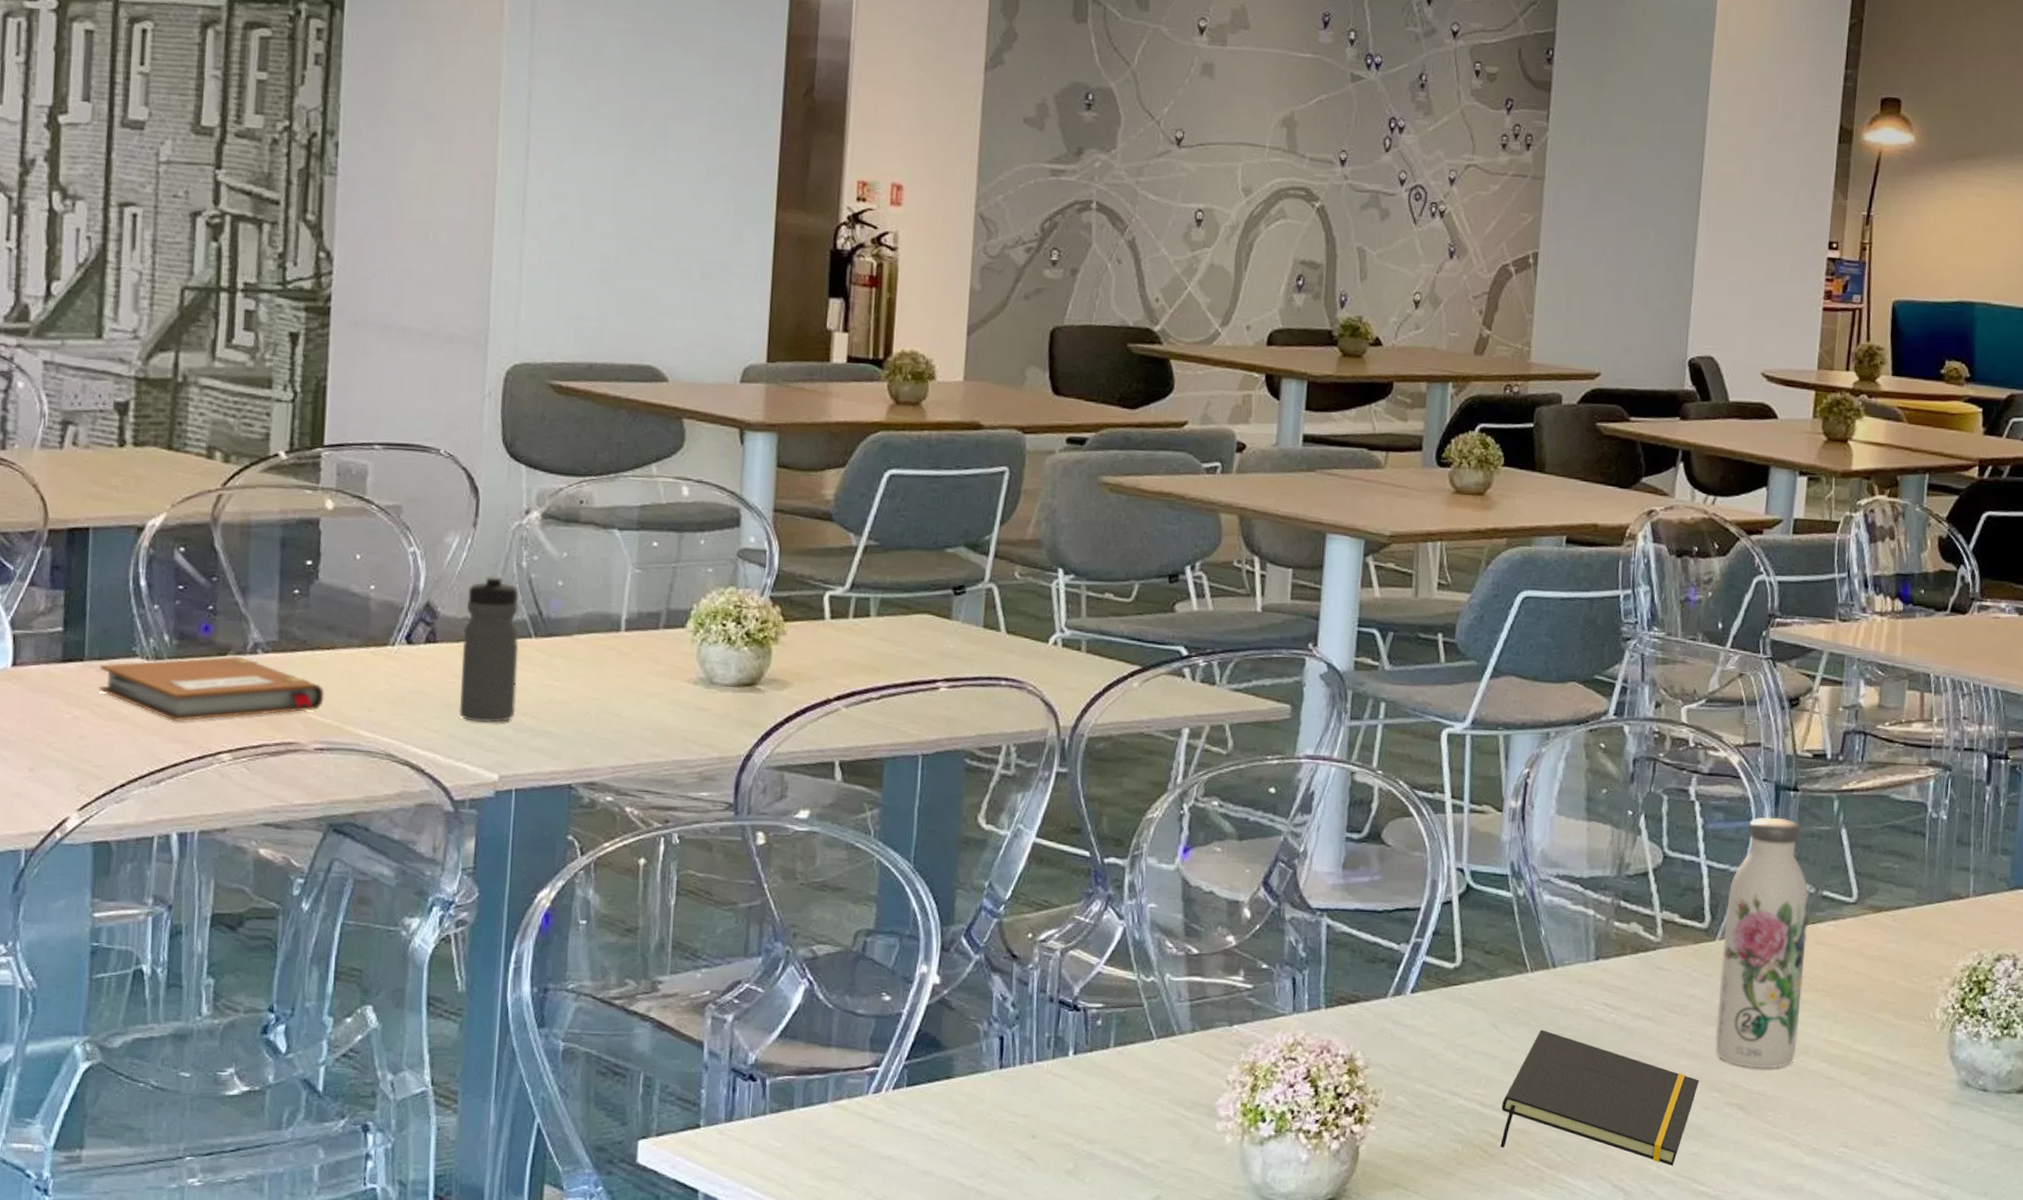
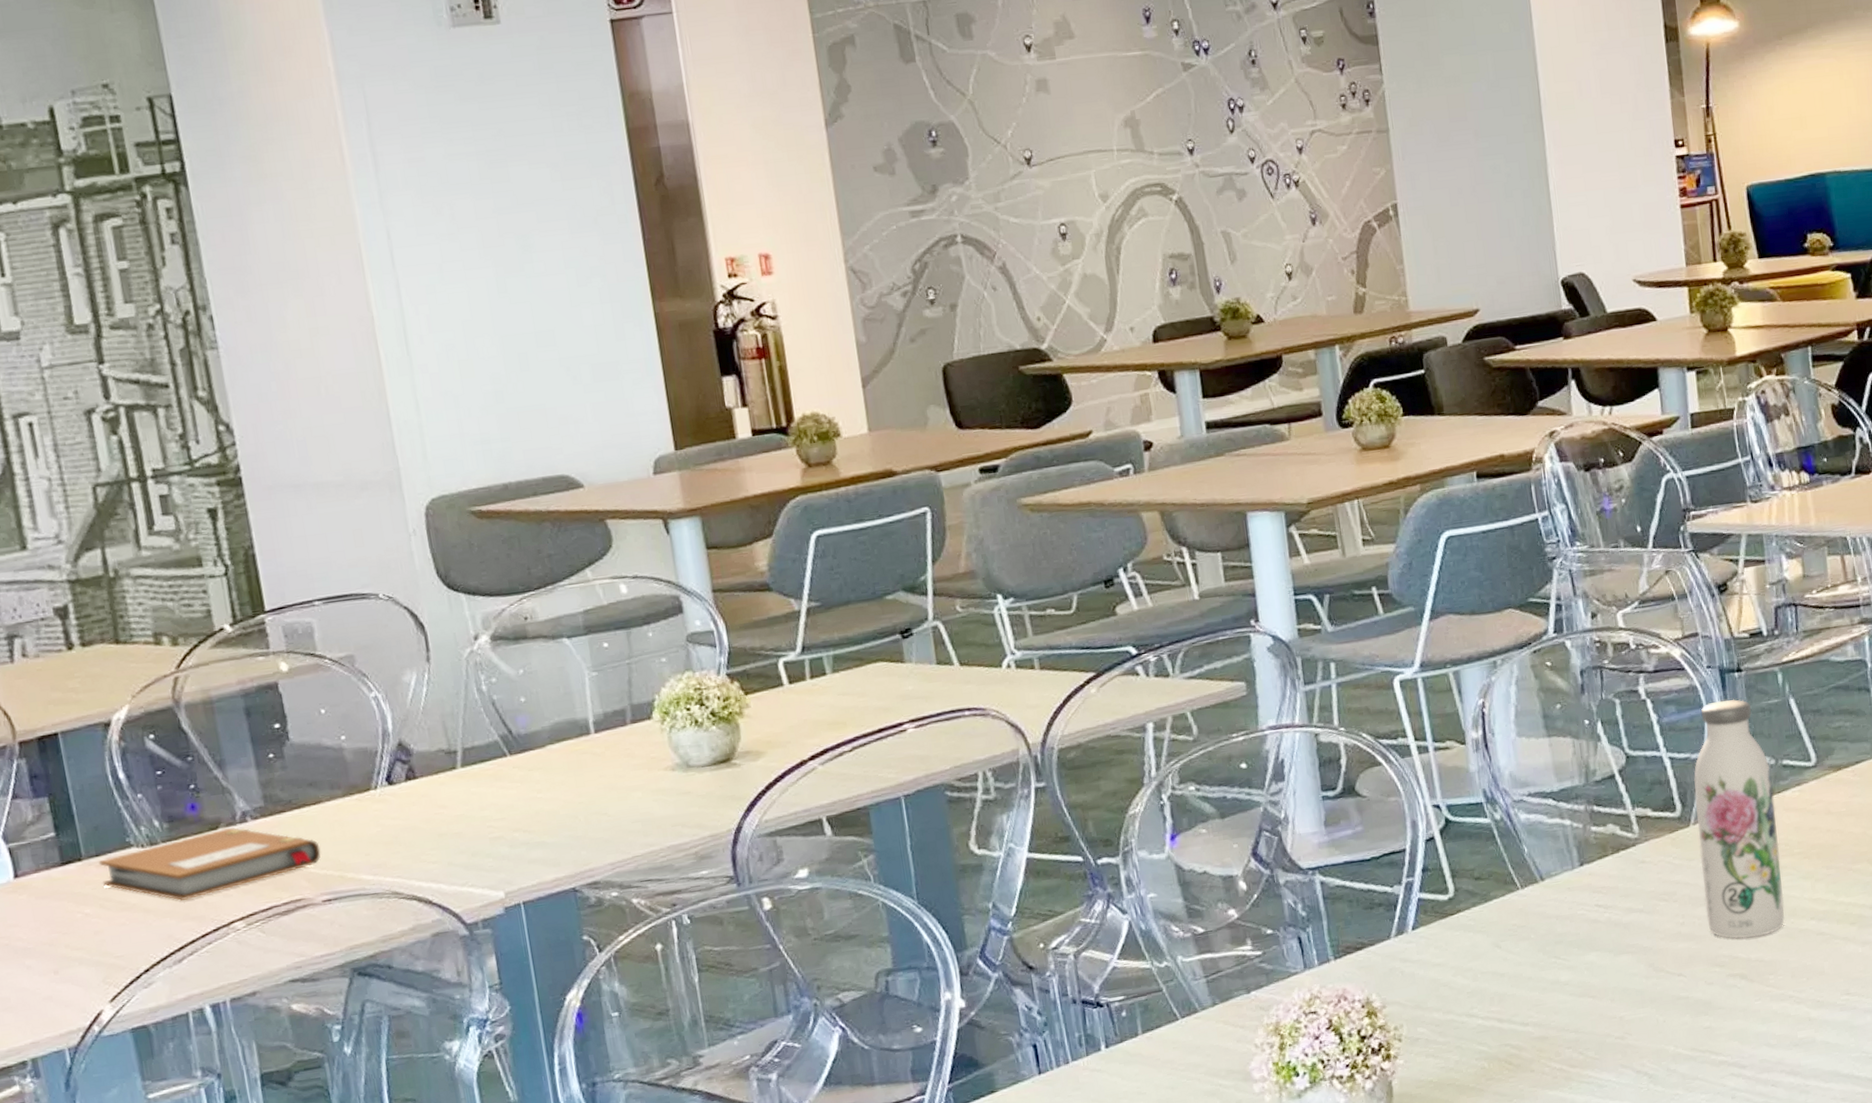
water bottle: present [459,573,520,723] -> none [436,702,508,847]
notepad: present [1500,1029,1699,1166] -> none [1518,940,1699,1057]

